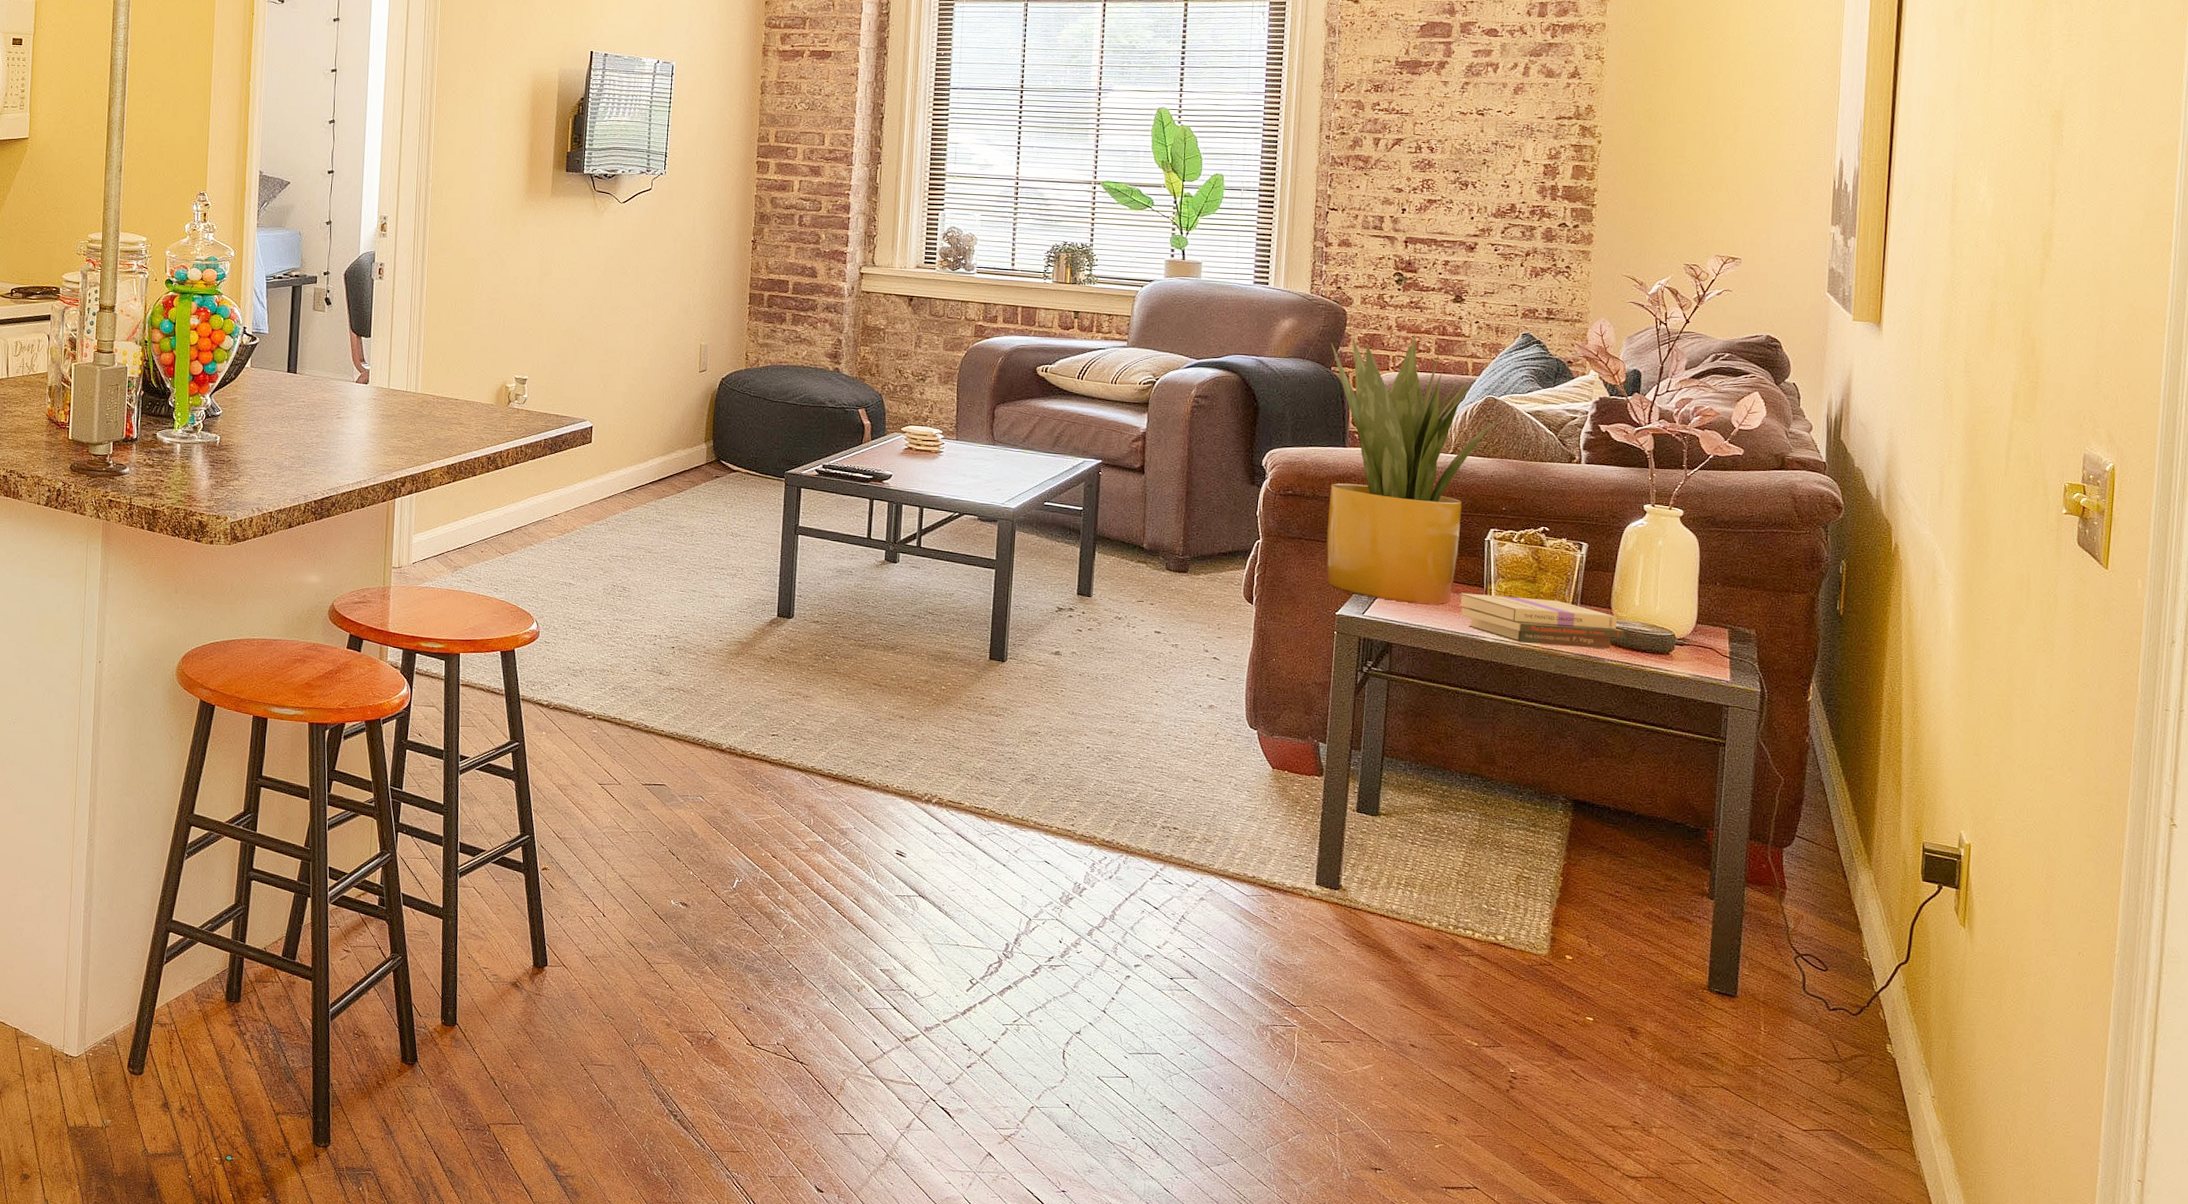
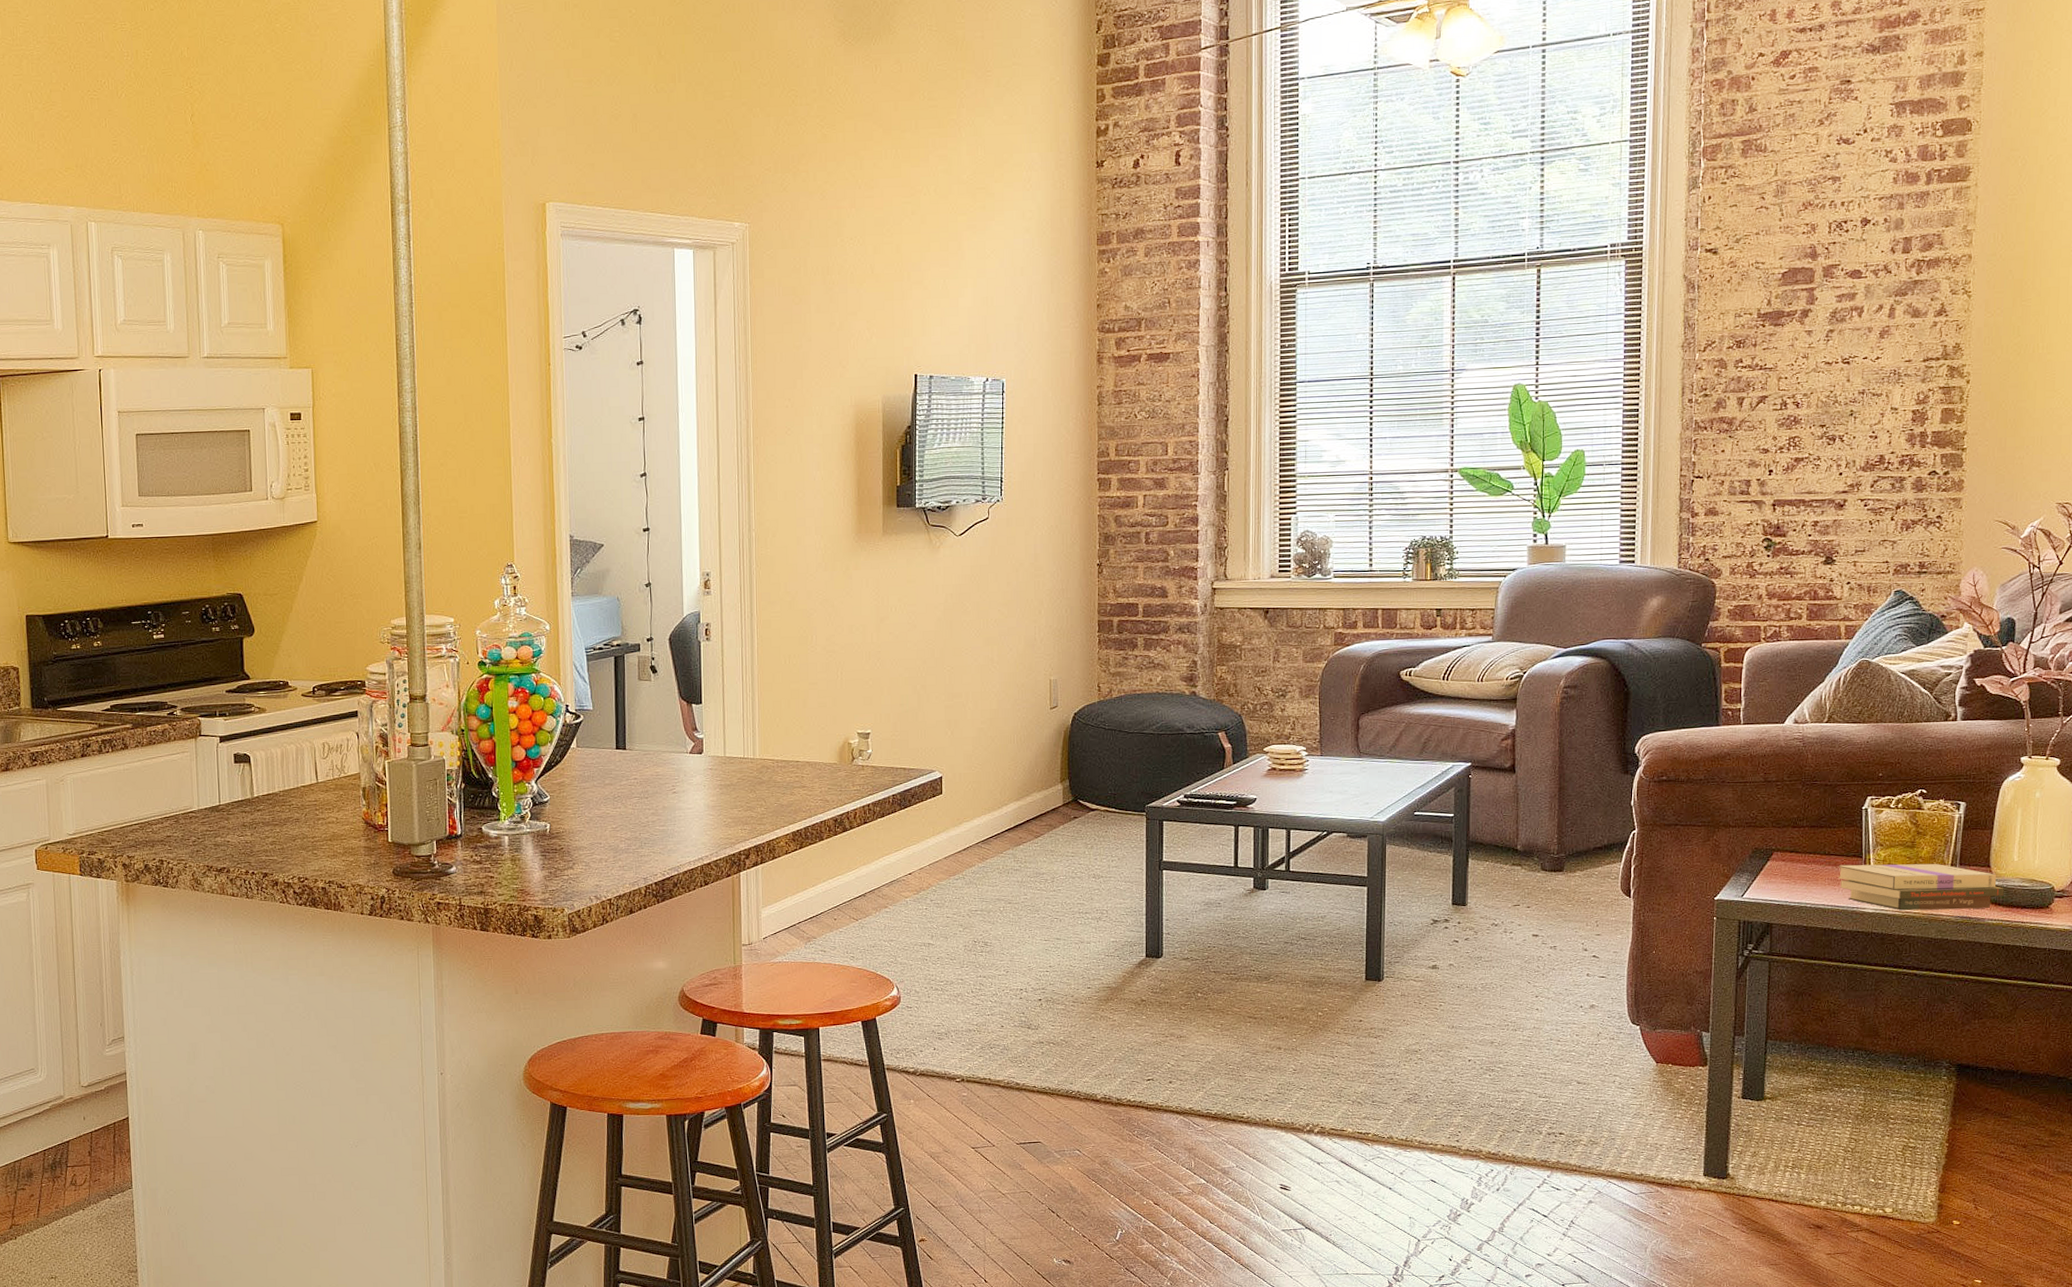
planter: present [1326,334,1498,605] -> none [1700,601,1872,881]

